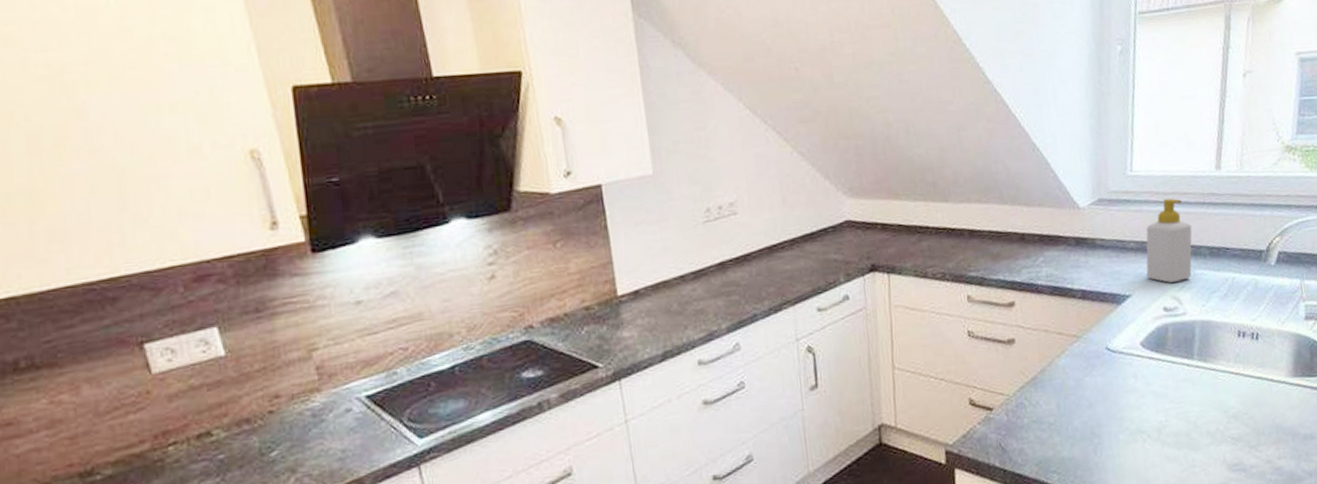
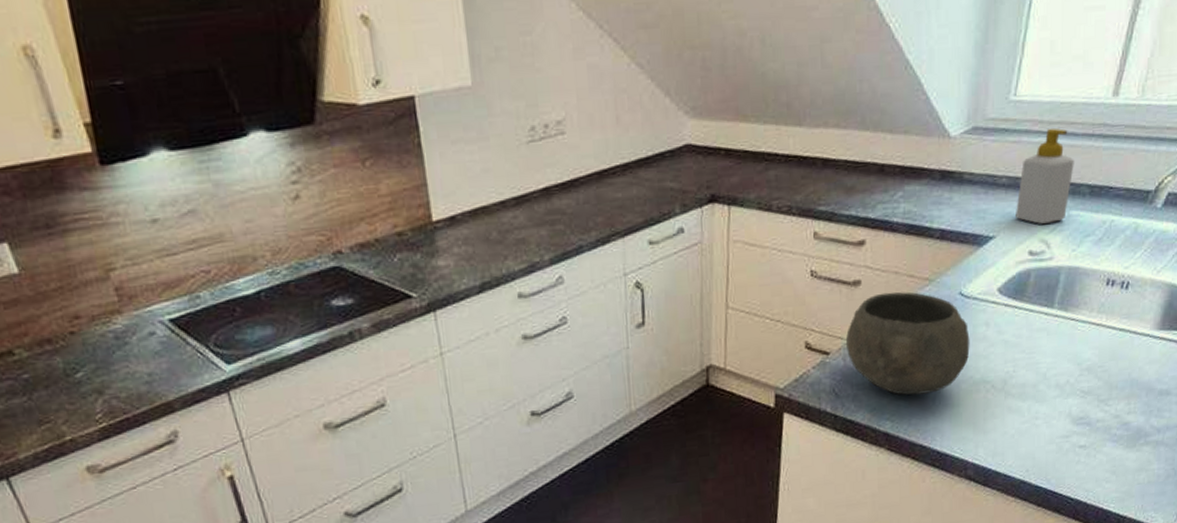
bowl: none [1006,348,1123,448] -> present [846,291,970,395]

